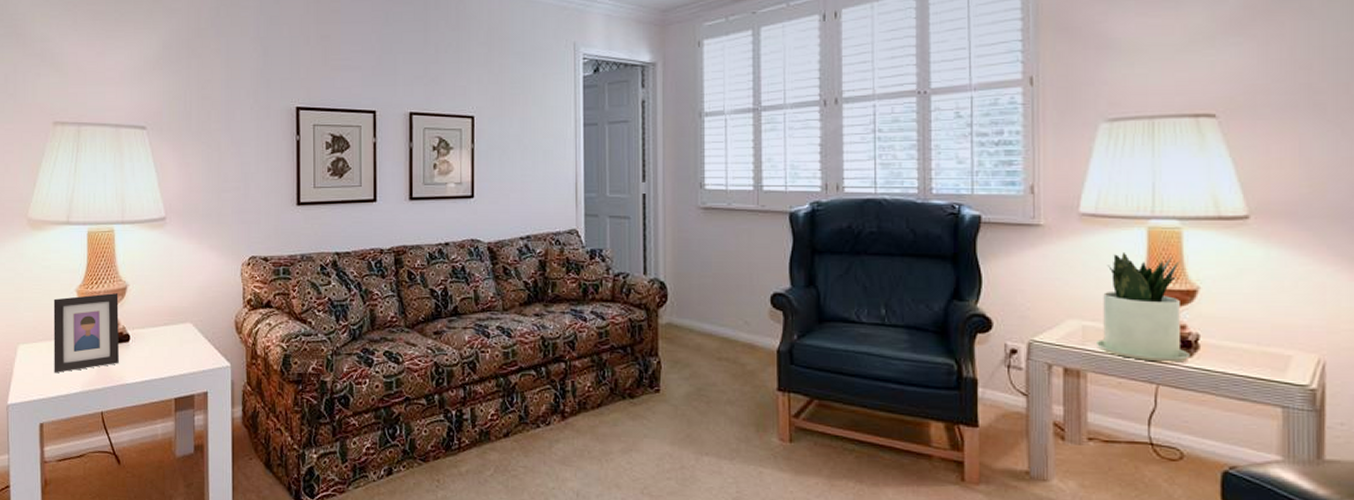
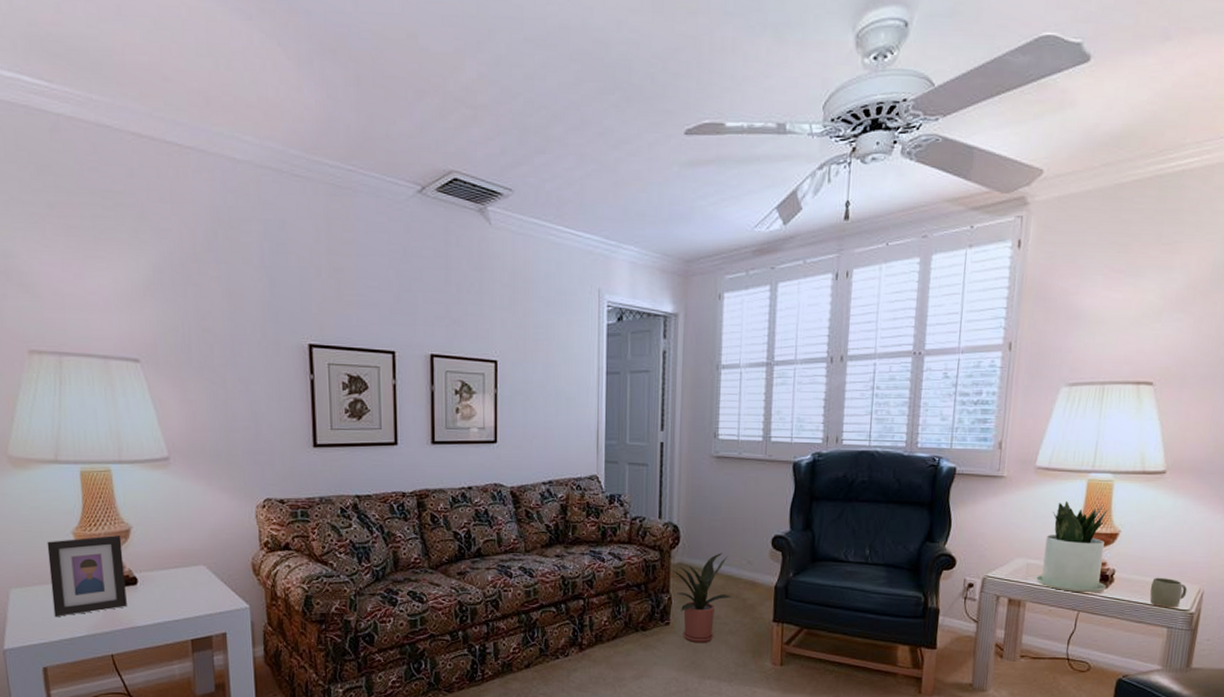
house plant: none [653,312,728,414] -> present [666,553,732,644]
mug: none [1250,343,1302,383] -> present [1149,577,1188,608]

